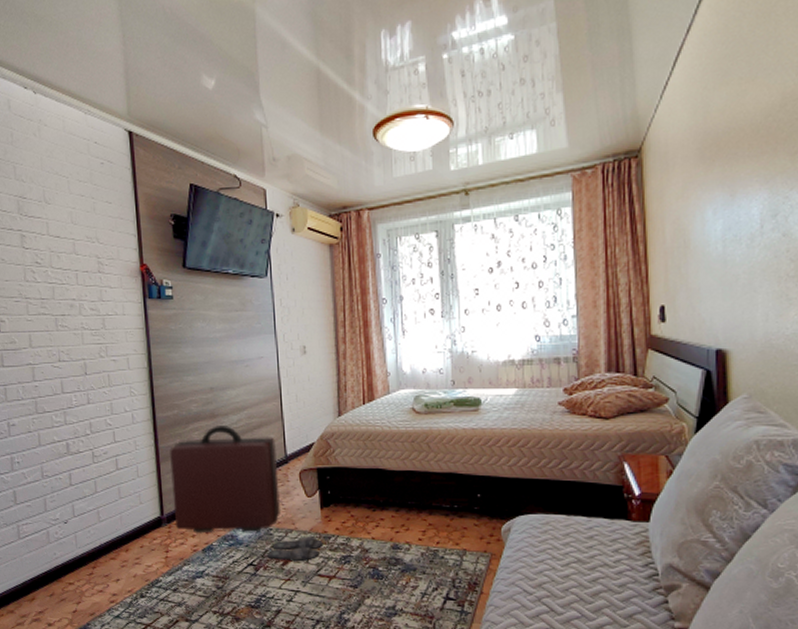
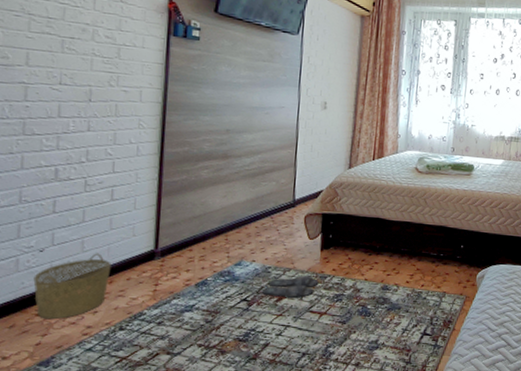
basket: none [63,522,126,588] -> present [33,253,111,320]
briefcase: present [169,426,282,534] -> none [169,166,286,269]

